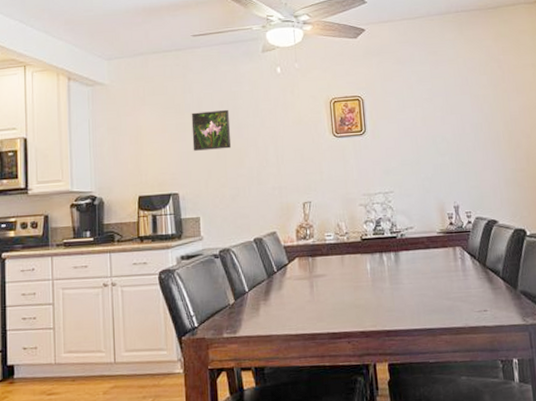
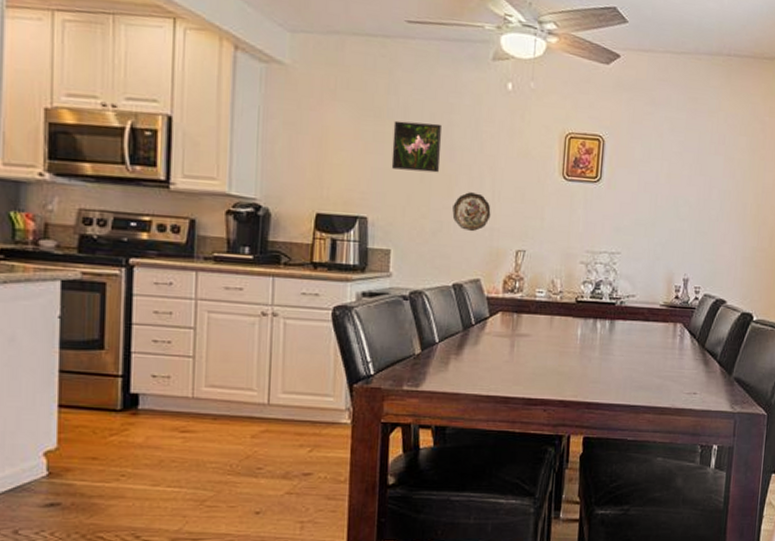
decorative plate: none [246,159,278,193] -> present [452,192,491,232]

